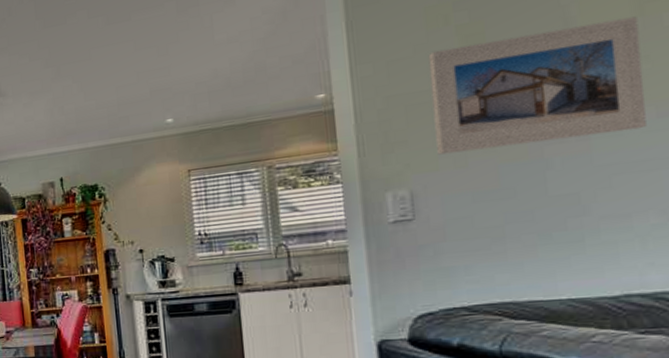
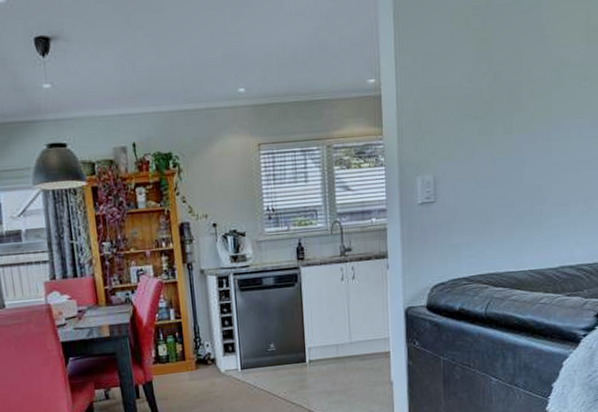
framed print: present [428,16,646,155] -> none [452,42,585,146]

